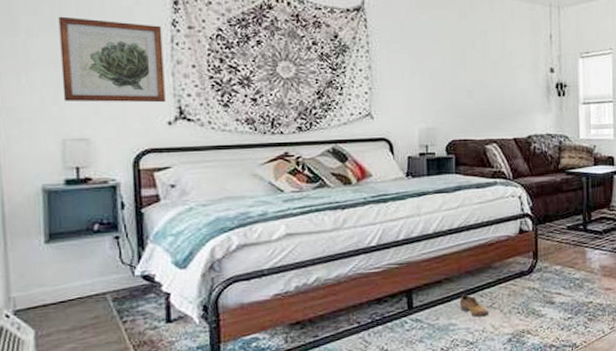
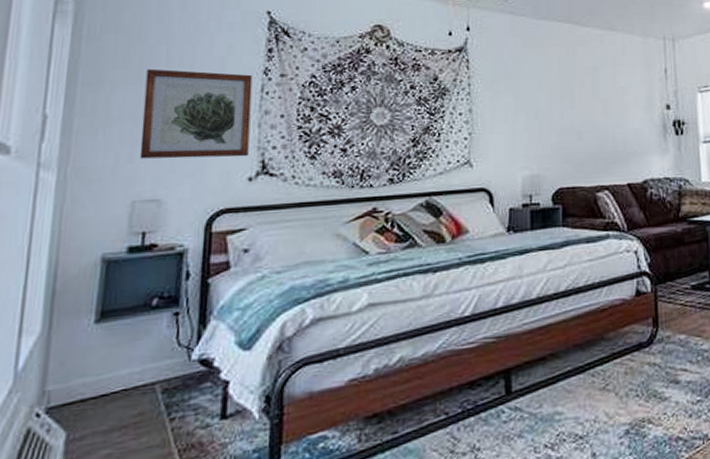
shoe: present [459,294,489,317] -> none [566,374,602,403]

